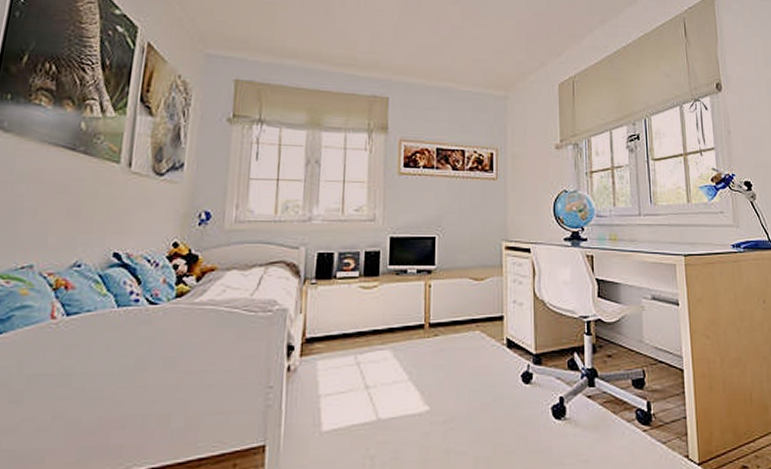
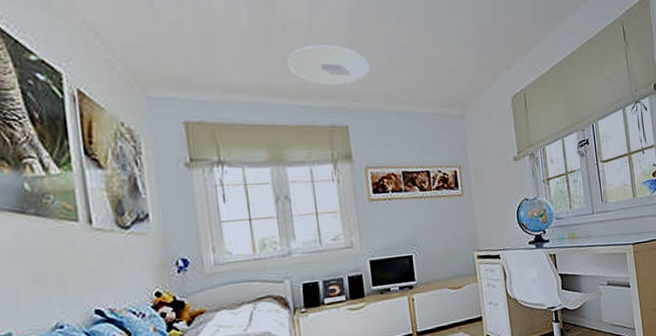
ceiling light: none [339,18,418,58] -> present [286,44,370,86]

